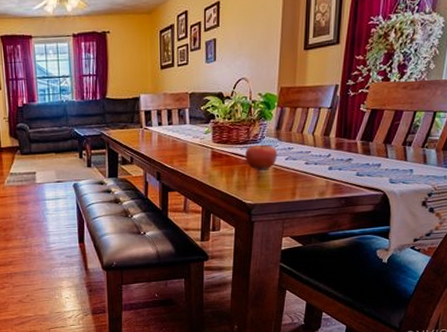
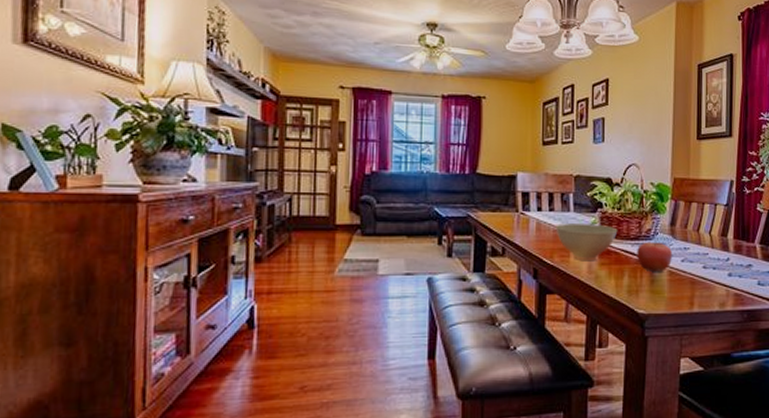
bowl: none [174,133,229,164] -> present [555,224,618,262]

